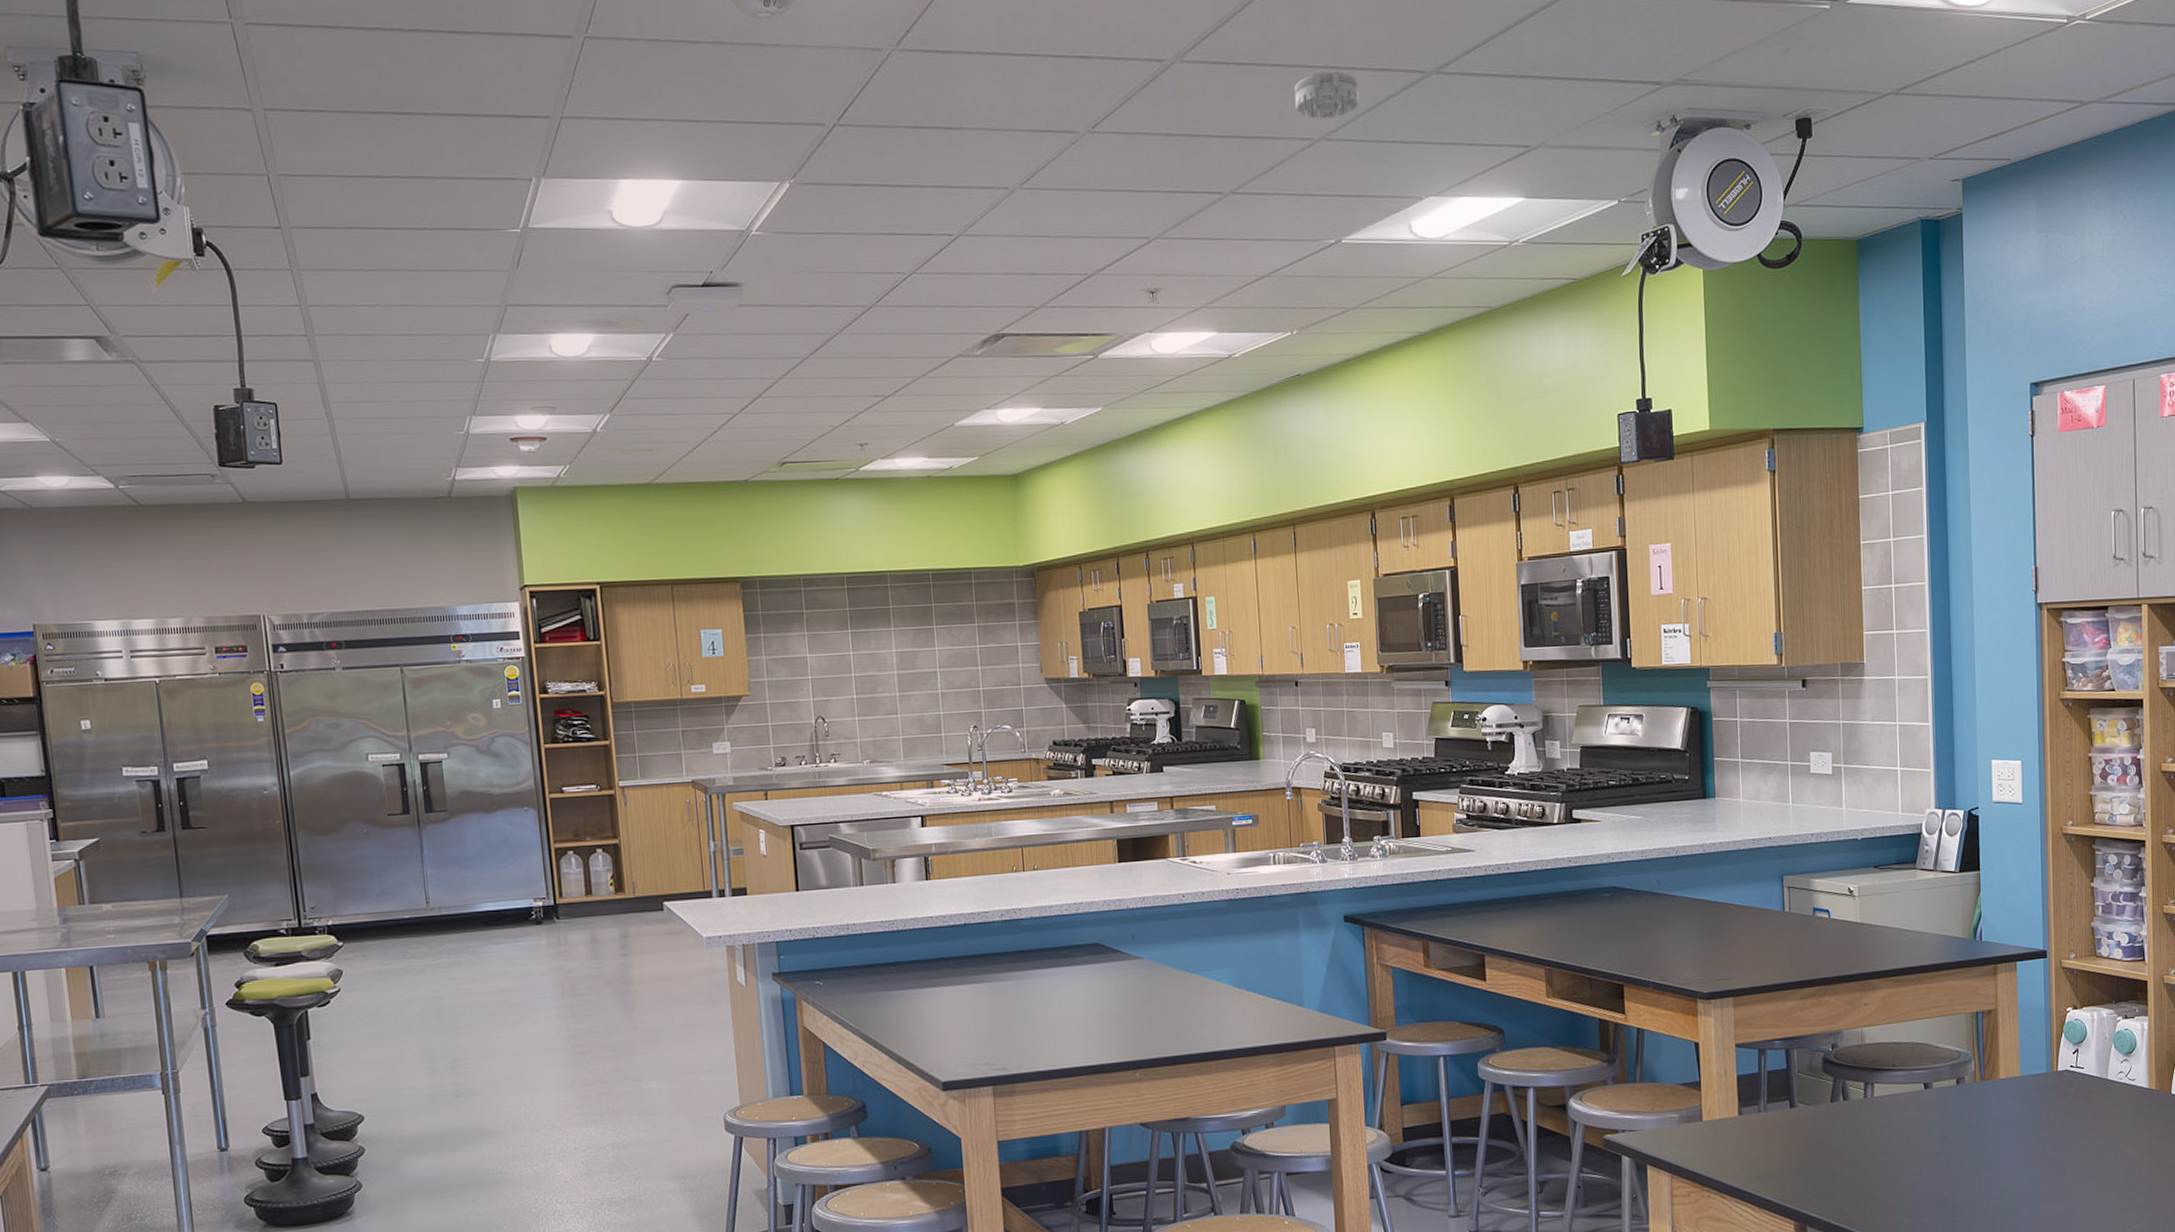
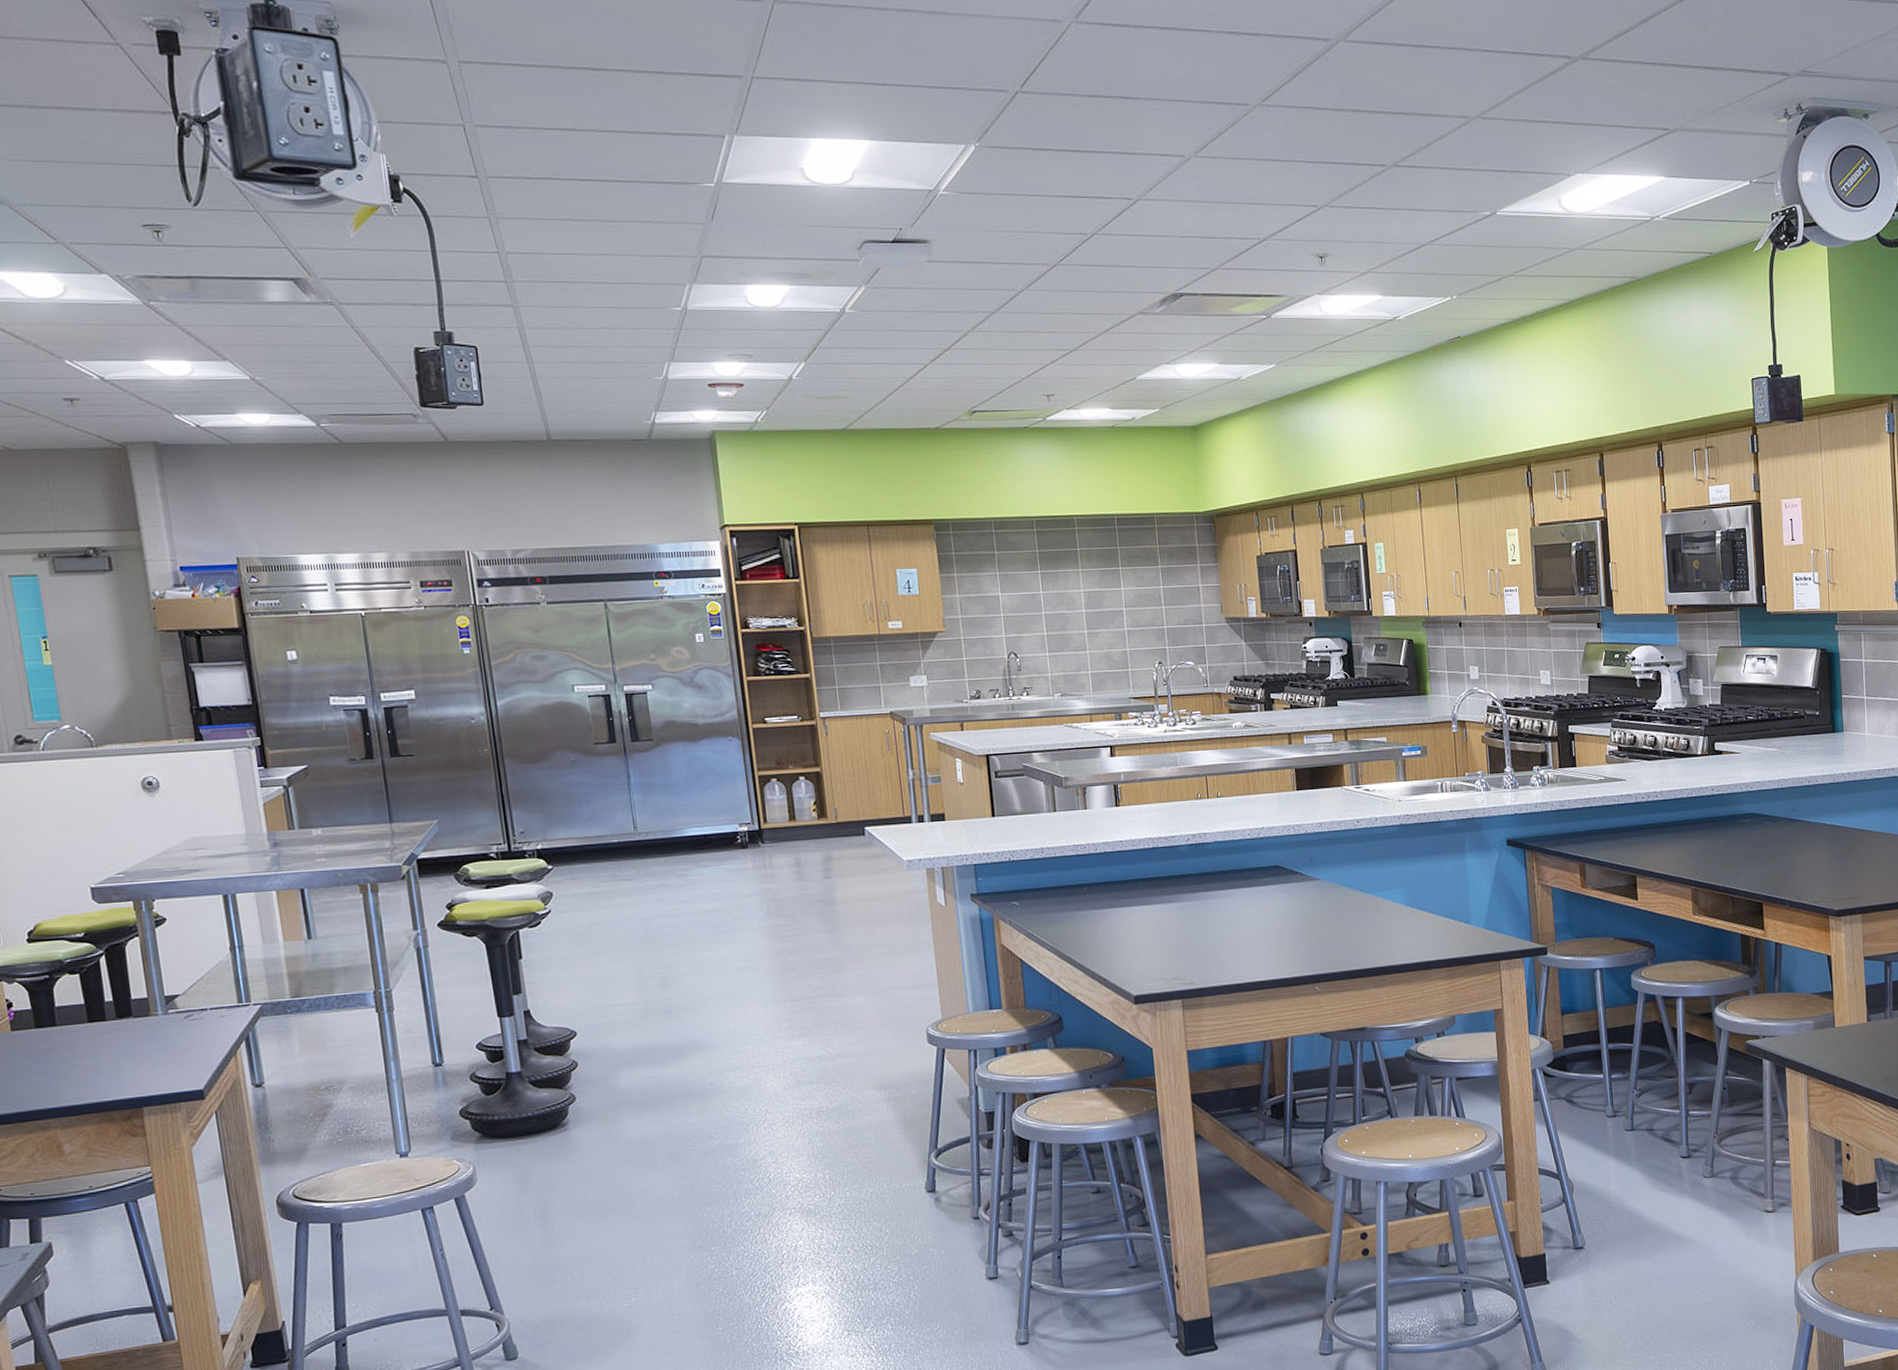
smoke detector: present [1294,70,1360,119] -> none [1451,54,1512,99]

